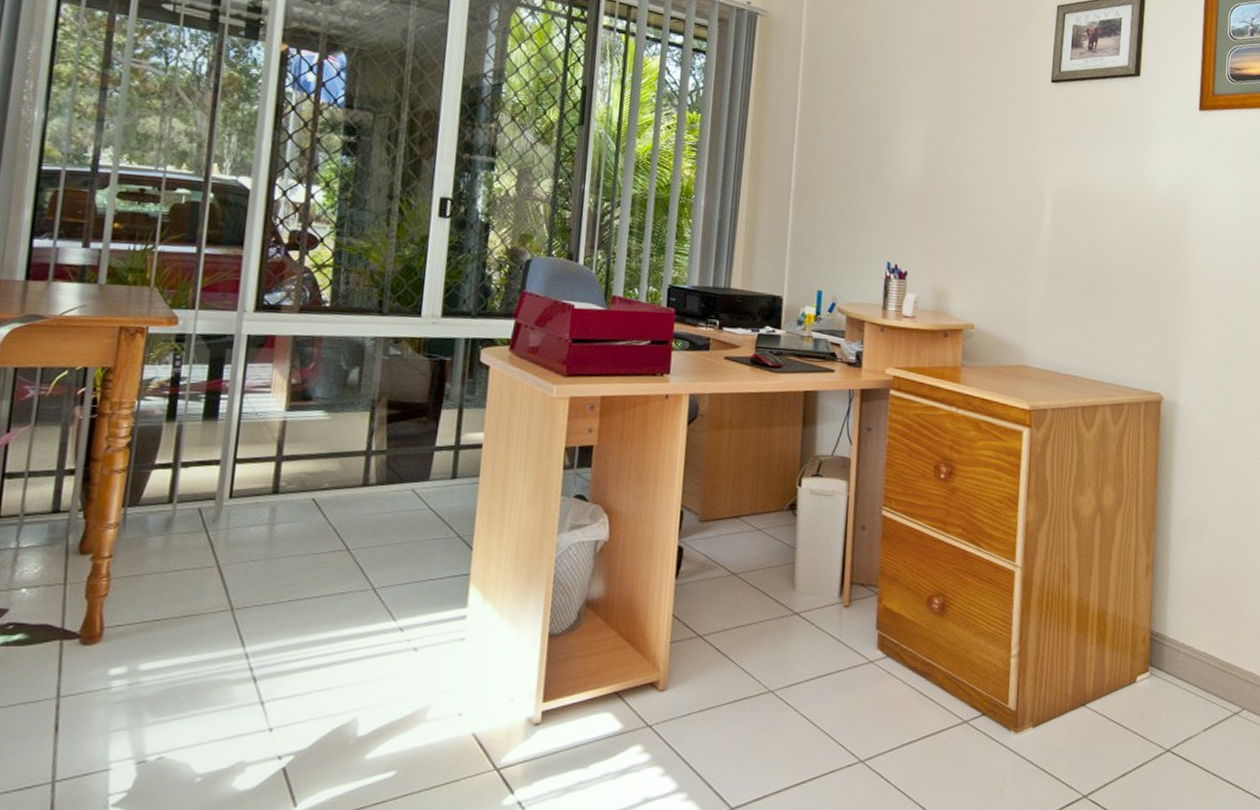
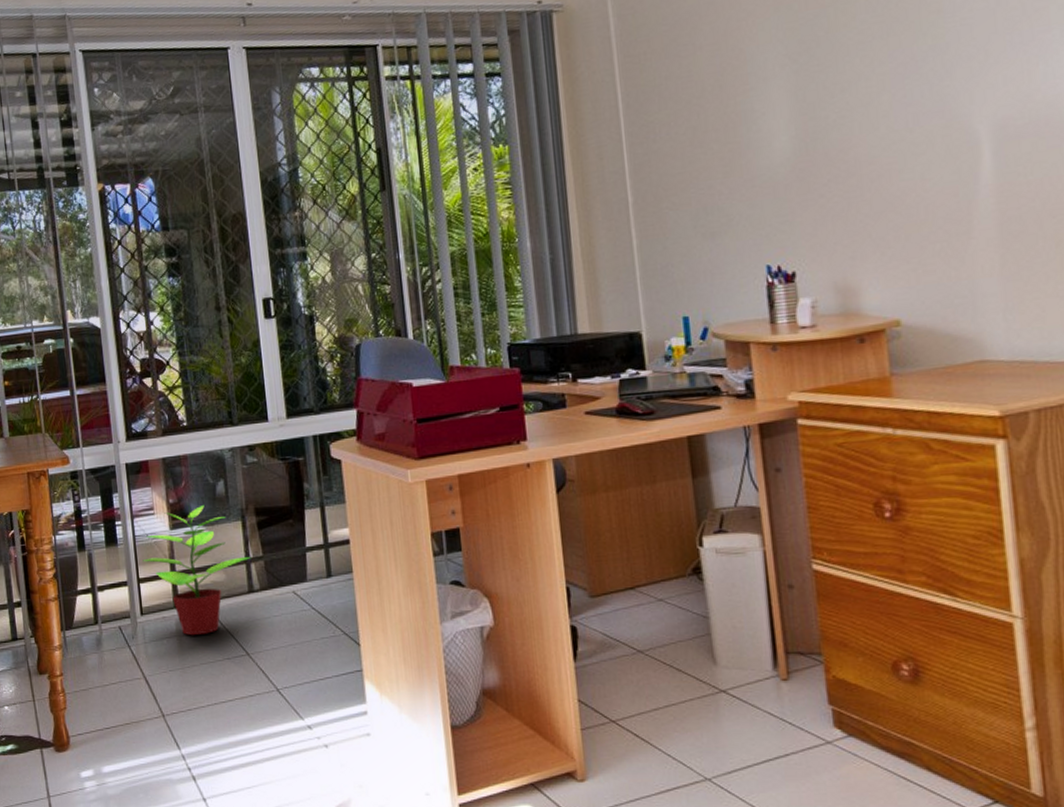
potted plant: none [245,385,373,526] -> present [143,503,251,636]

